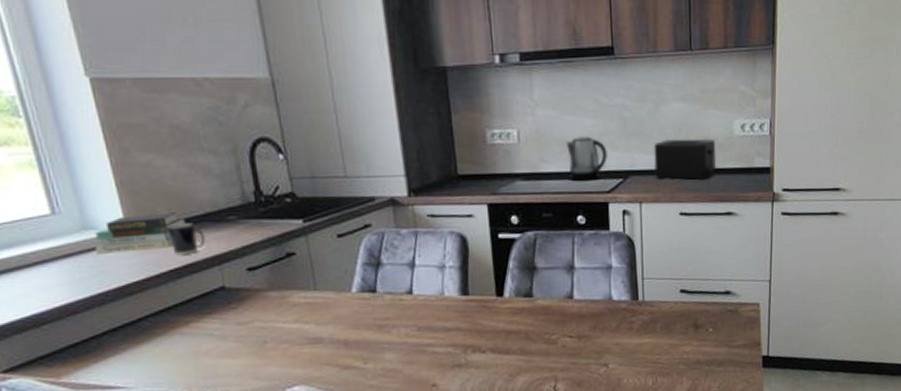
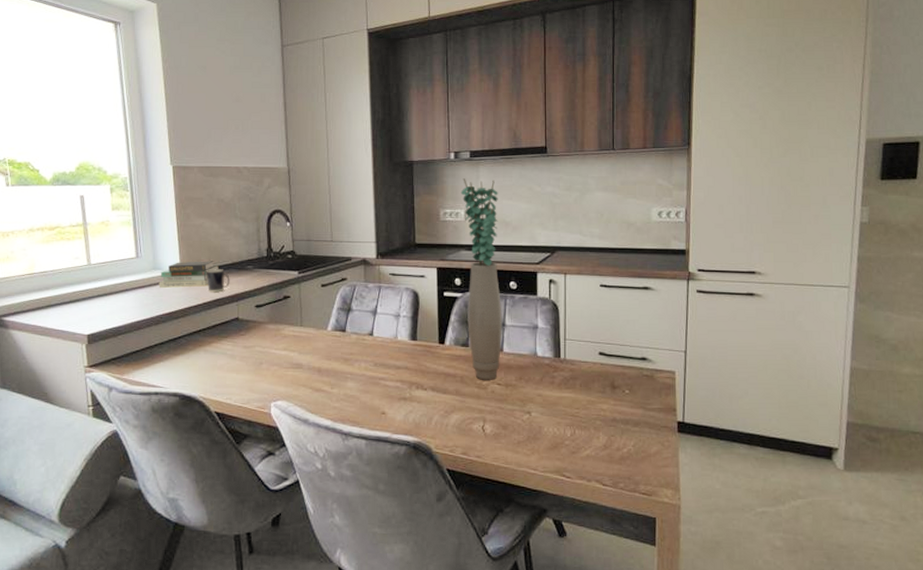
vase: none [510,89,572,334] -> present [460,178,502,380]
kettle: present [567,136,607,182] -> none [504,217,538,254]
toaster: present [654,138,717,181] -> none [578,222,635,258]

